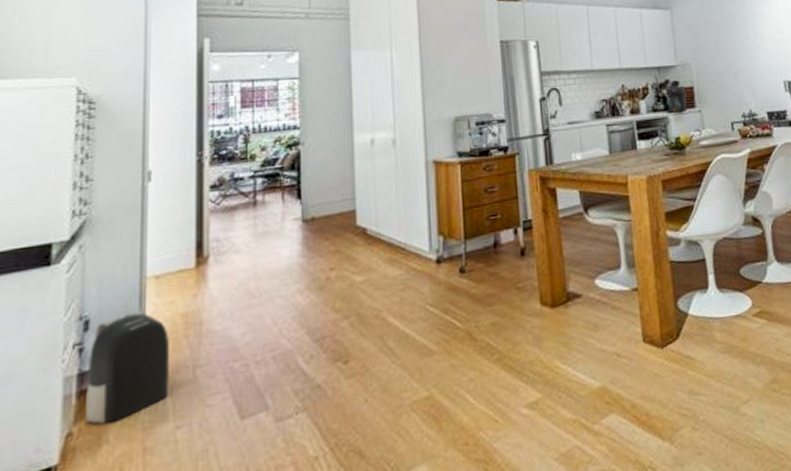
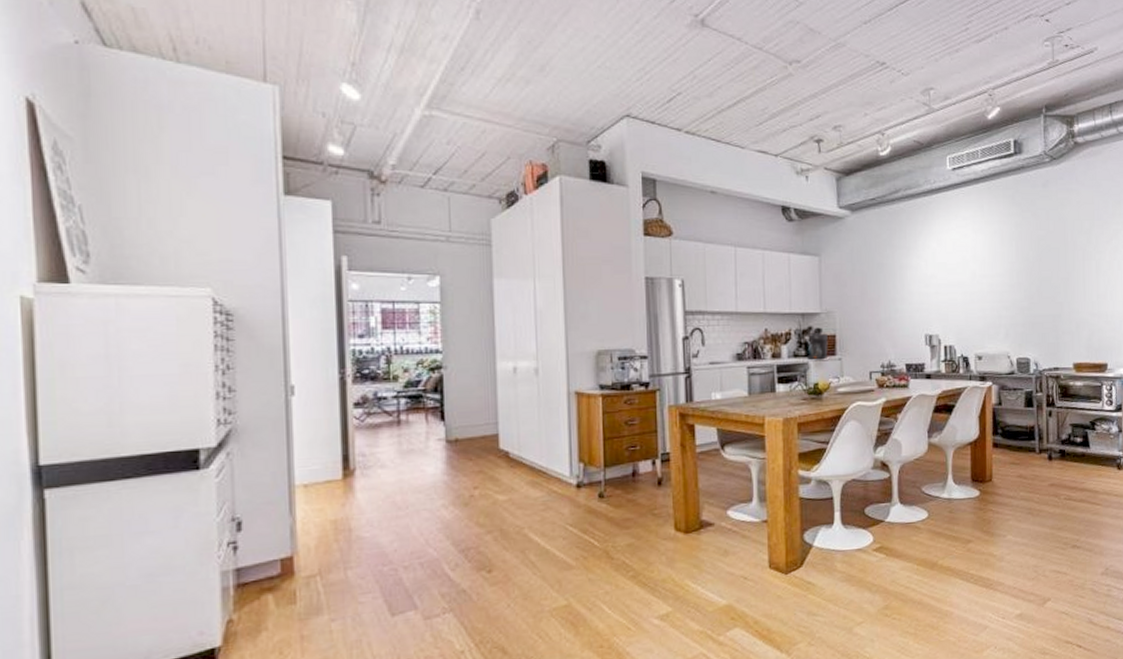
backpack: present [85,311,170,425] -> none [243,515,322,614]

